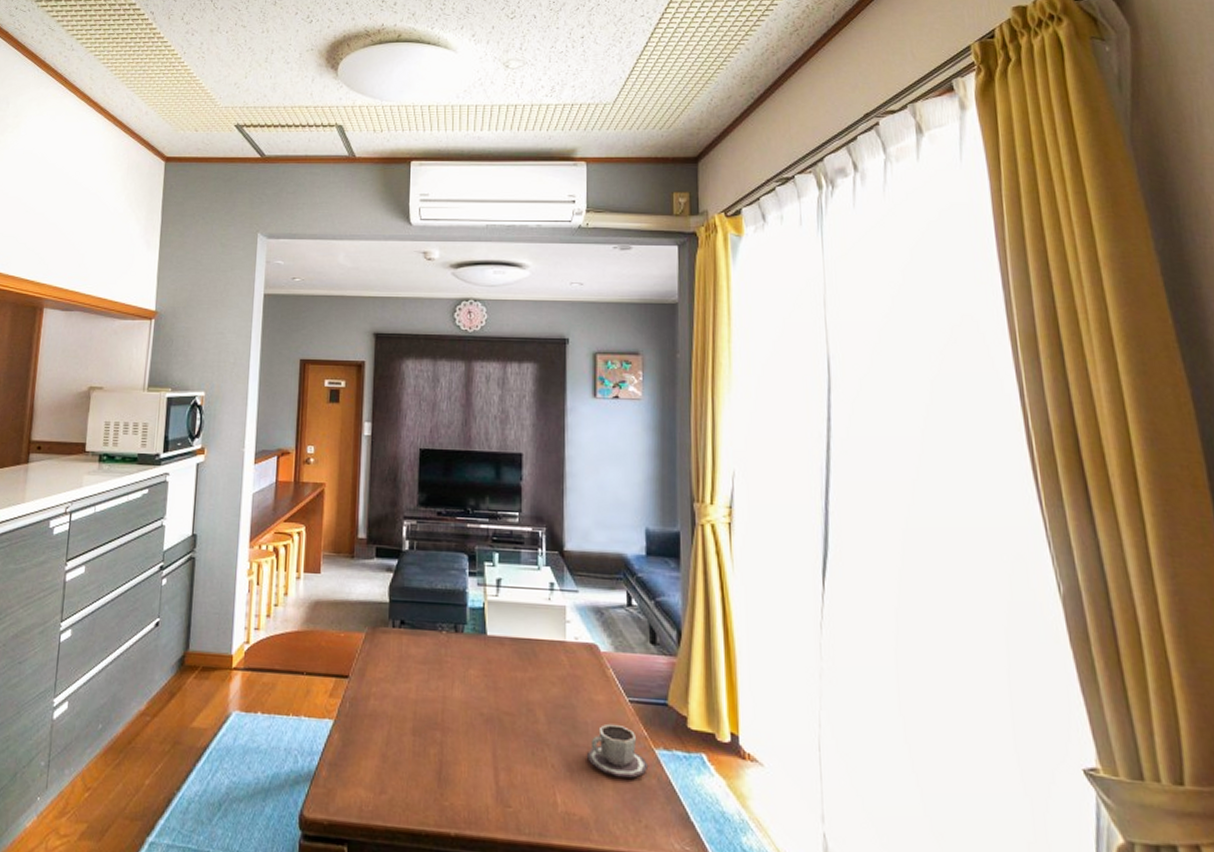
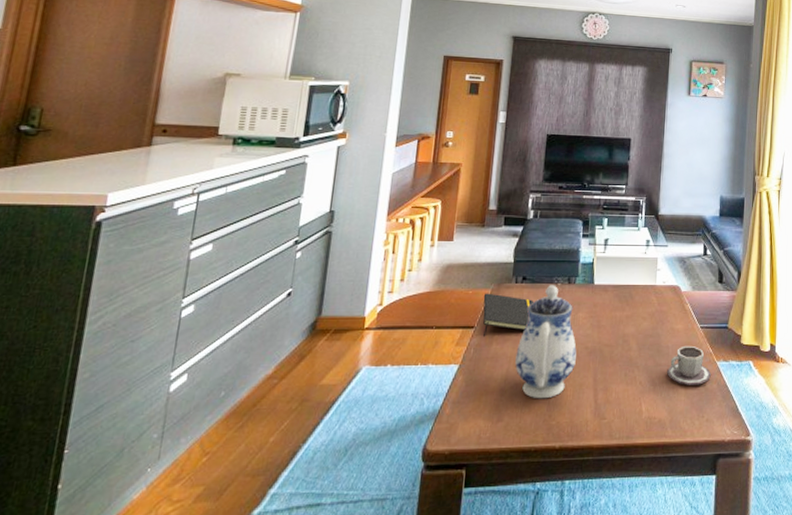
notepad: none [357,637,414,690] -> present [483,293,533,337]
teapot: none [397,632,469,773] -> present [515,285,577,399]

